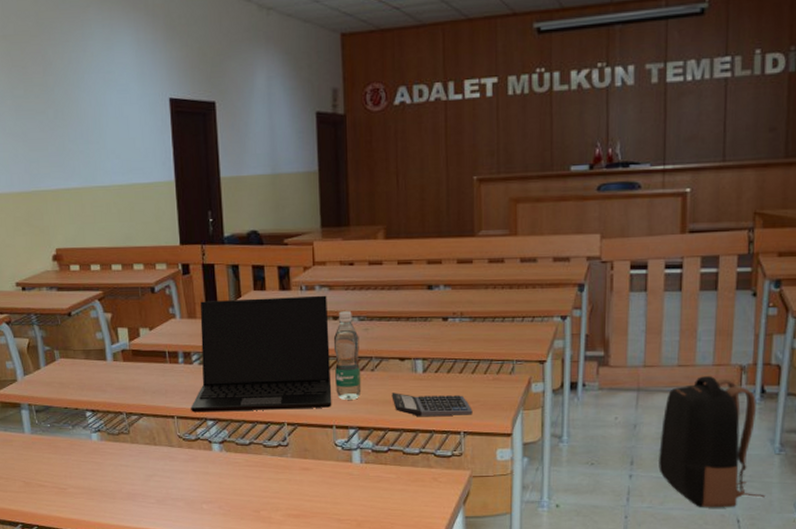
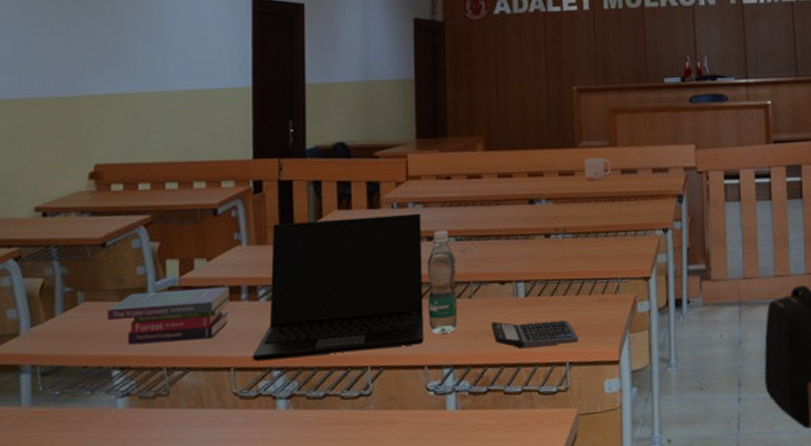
books: none [77,351,171,394] -> present [106,286,230,345]
mug: none [482,246,511,269] -> present [583,157,612,181]

